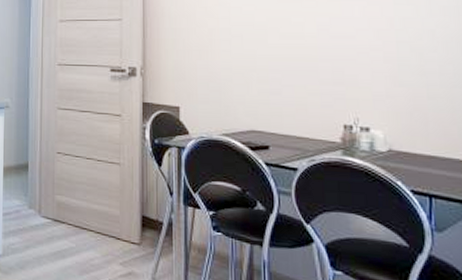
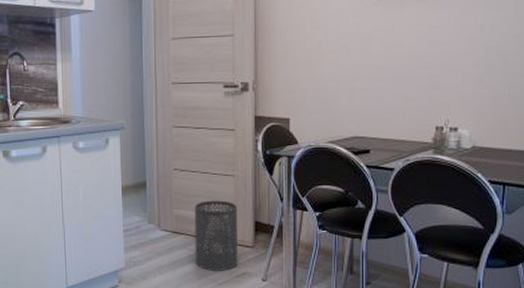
trash can: none [77,188,124,269] -> present [194,200,238,271]

